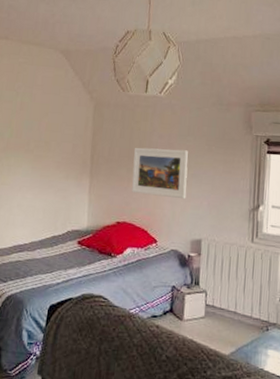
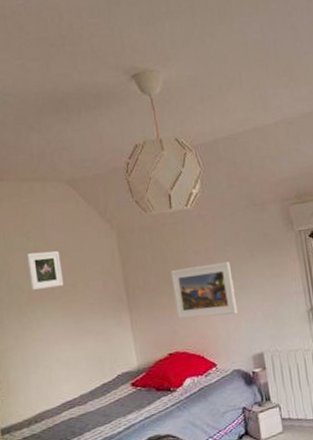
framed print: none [10,106,42,141] -> present [25,250,64,290]

